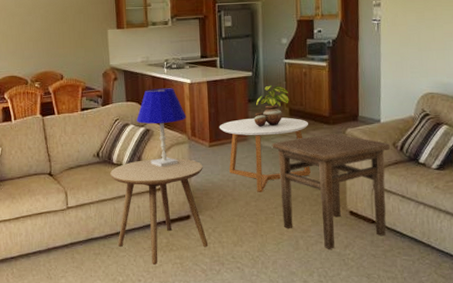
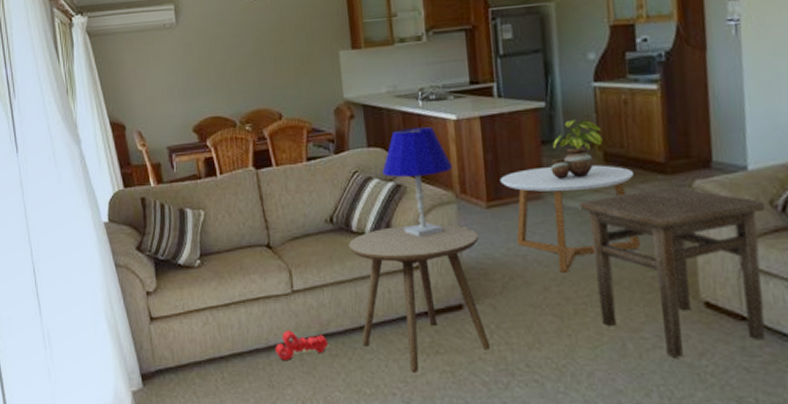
name sign: none [53,236,93,258] -> present [275,330,329,360]

